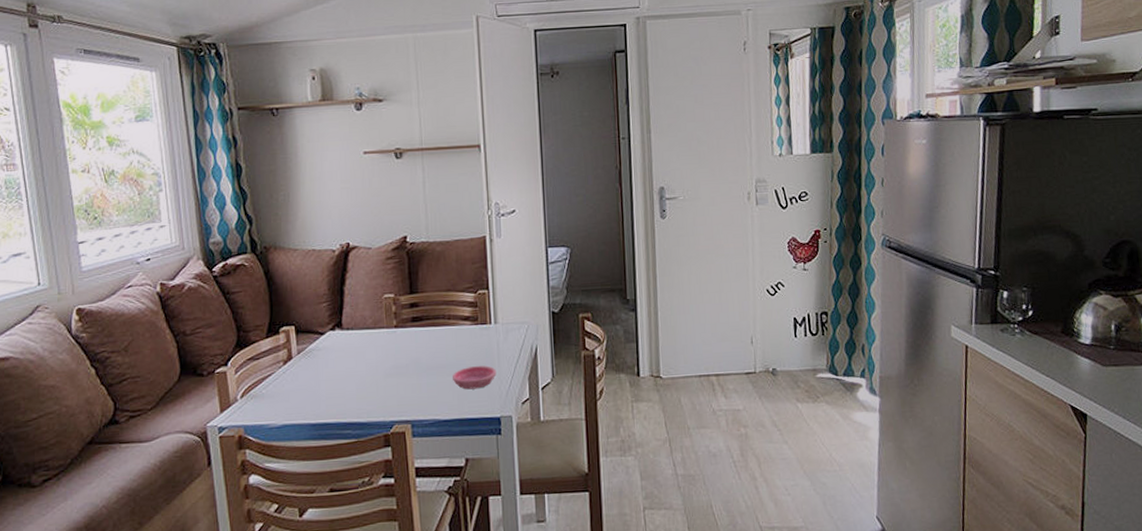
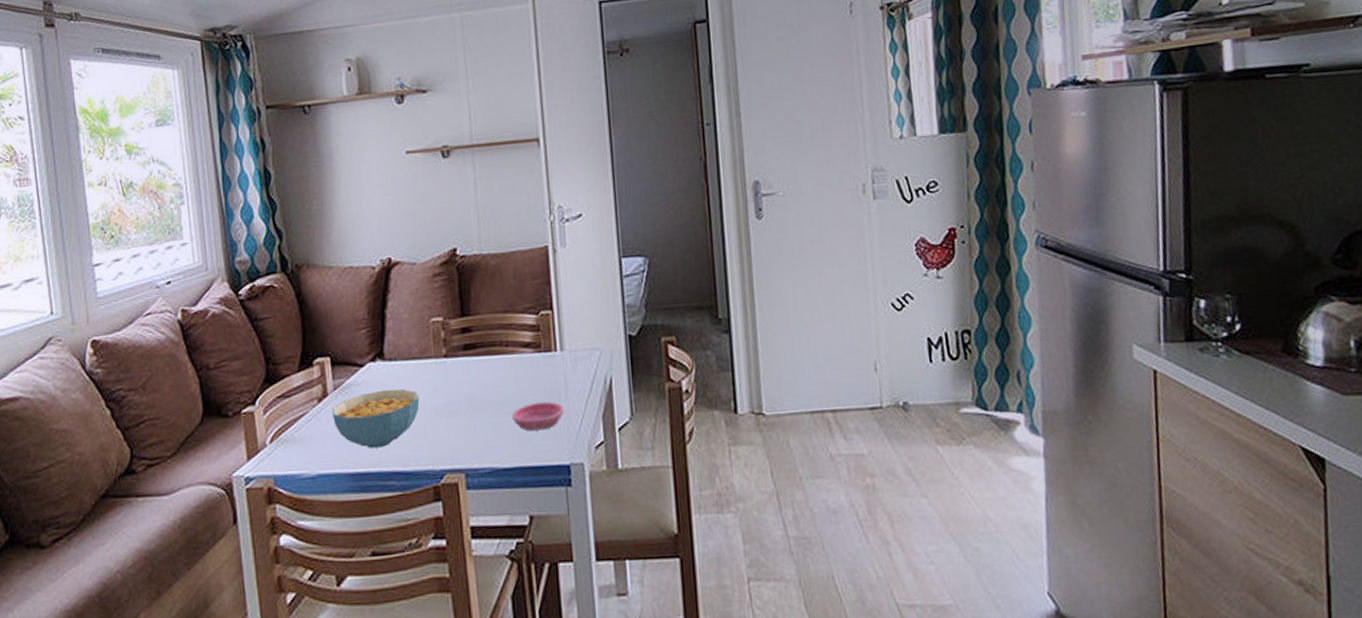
cereal bowl: none [296,354,373,403] -> present [332,389,420,449]

